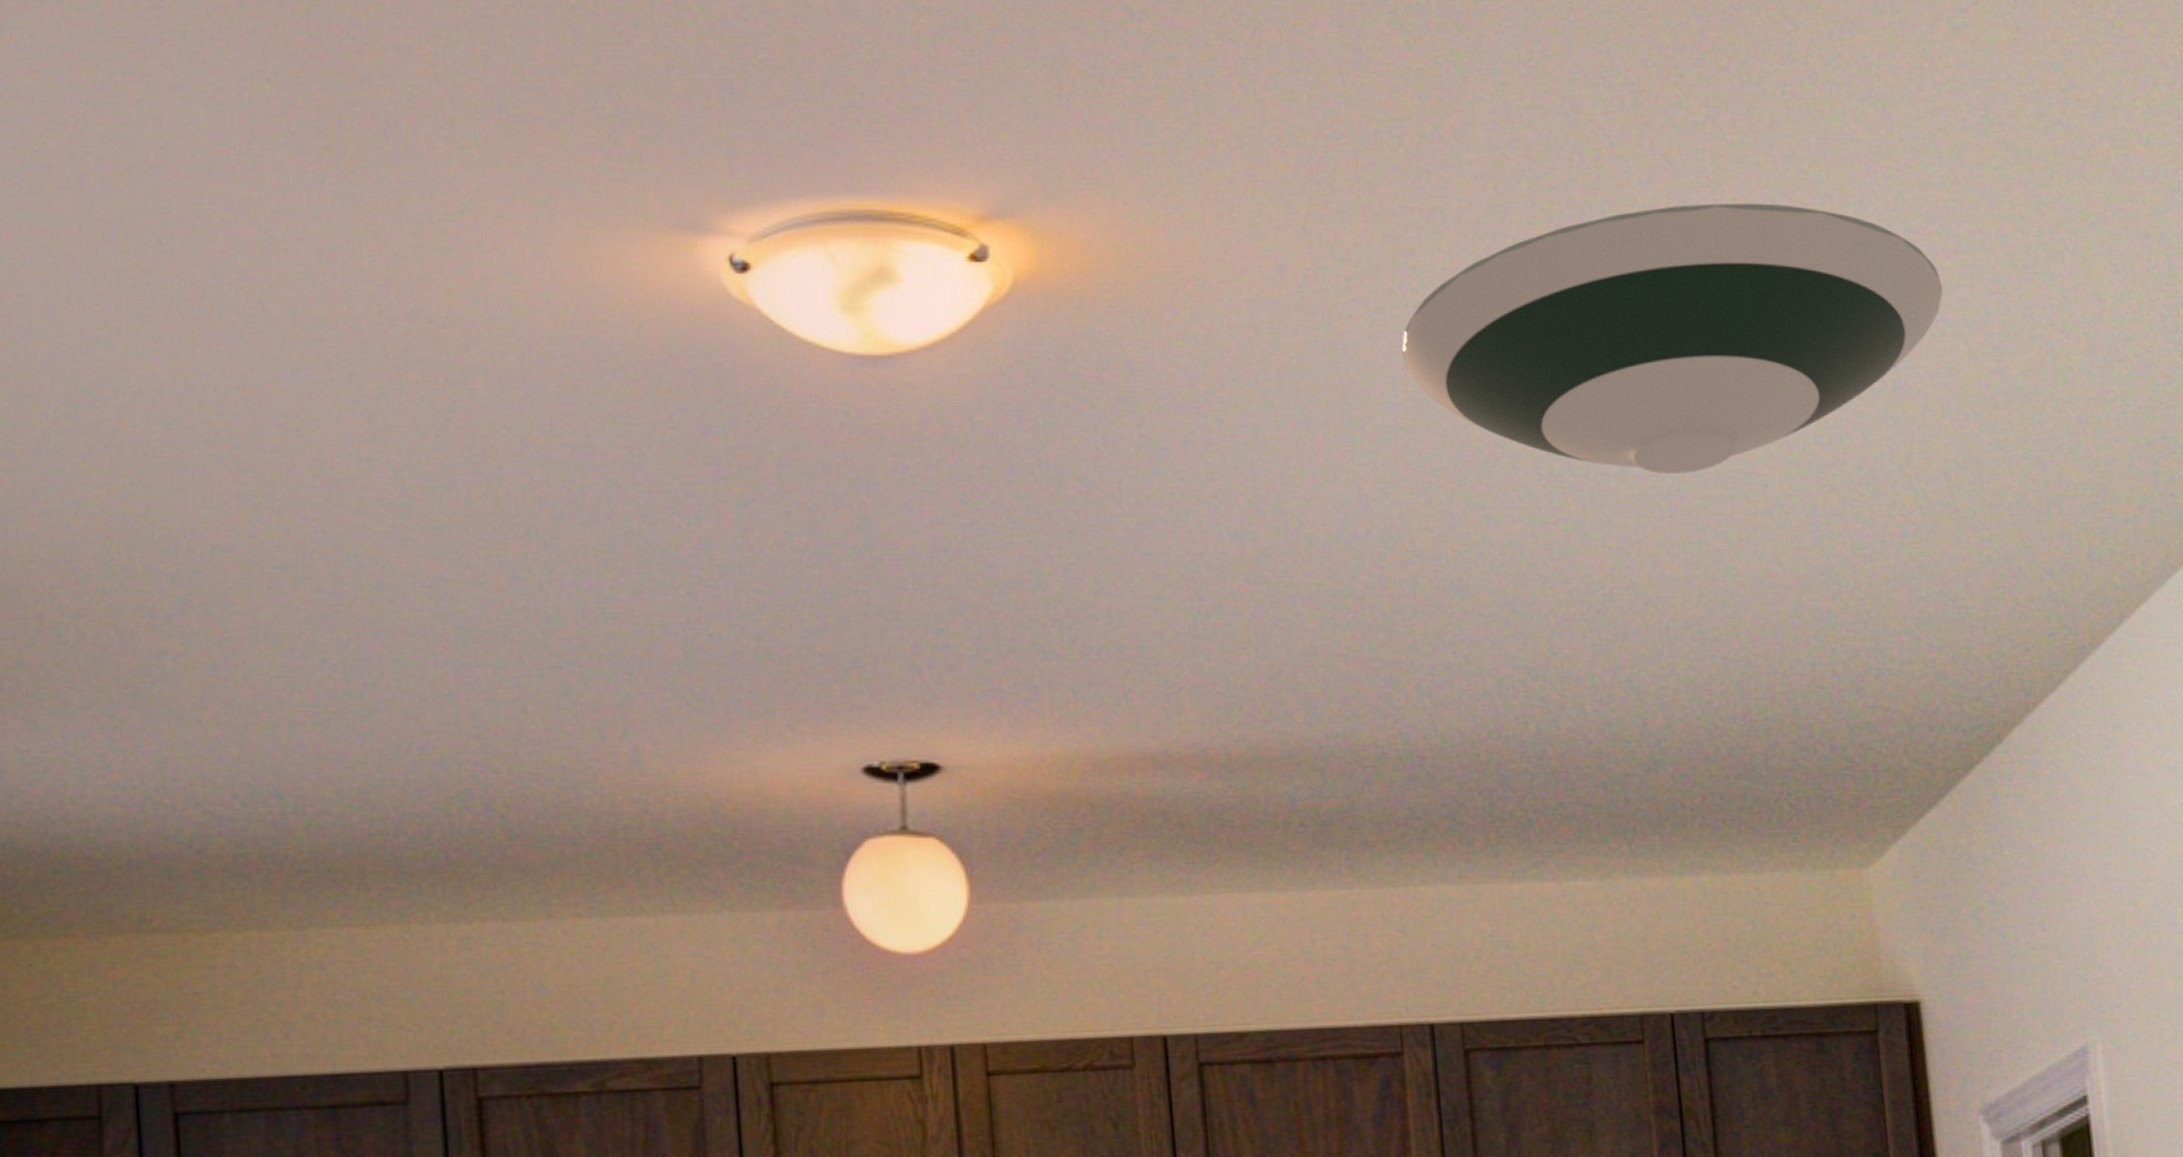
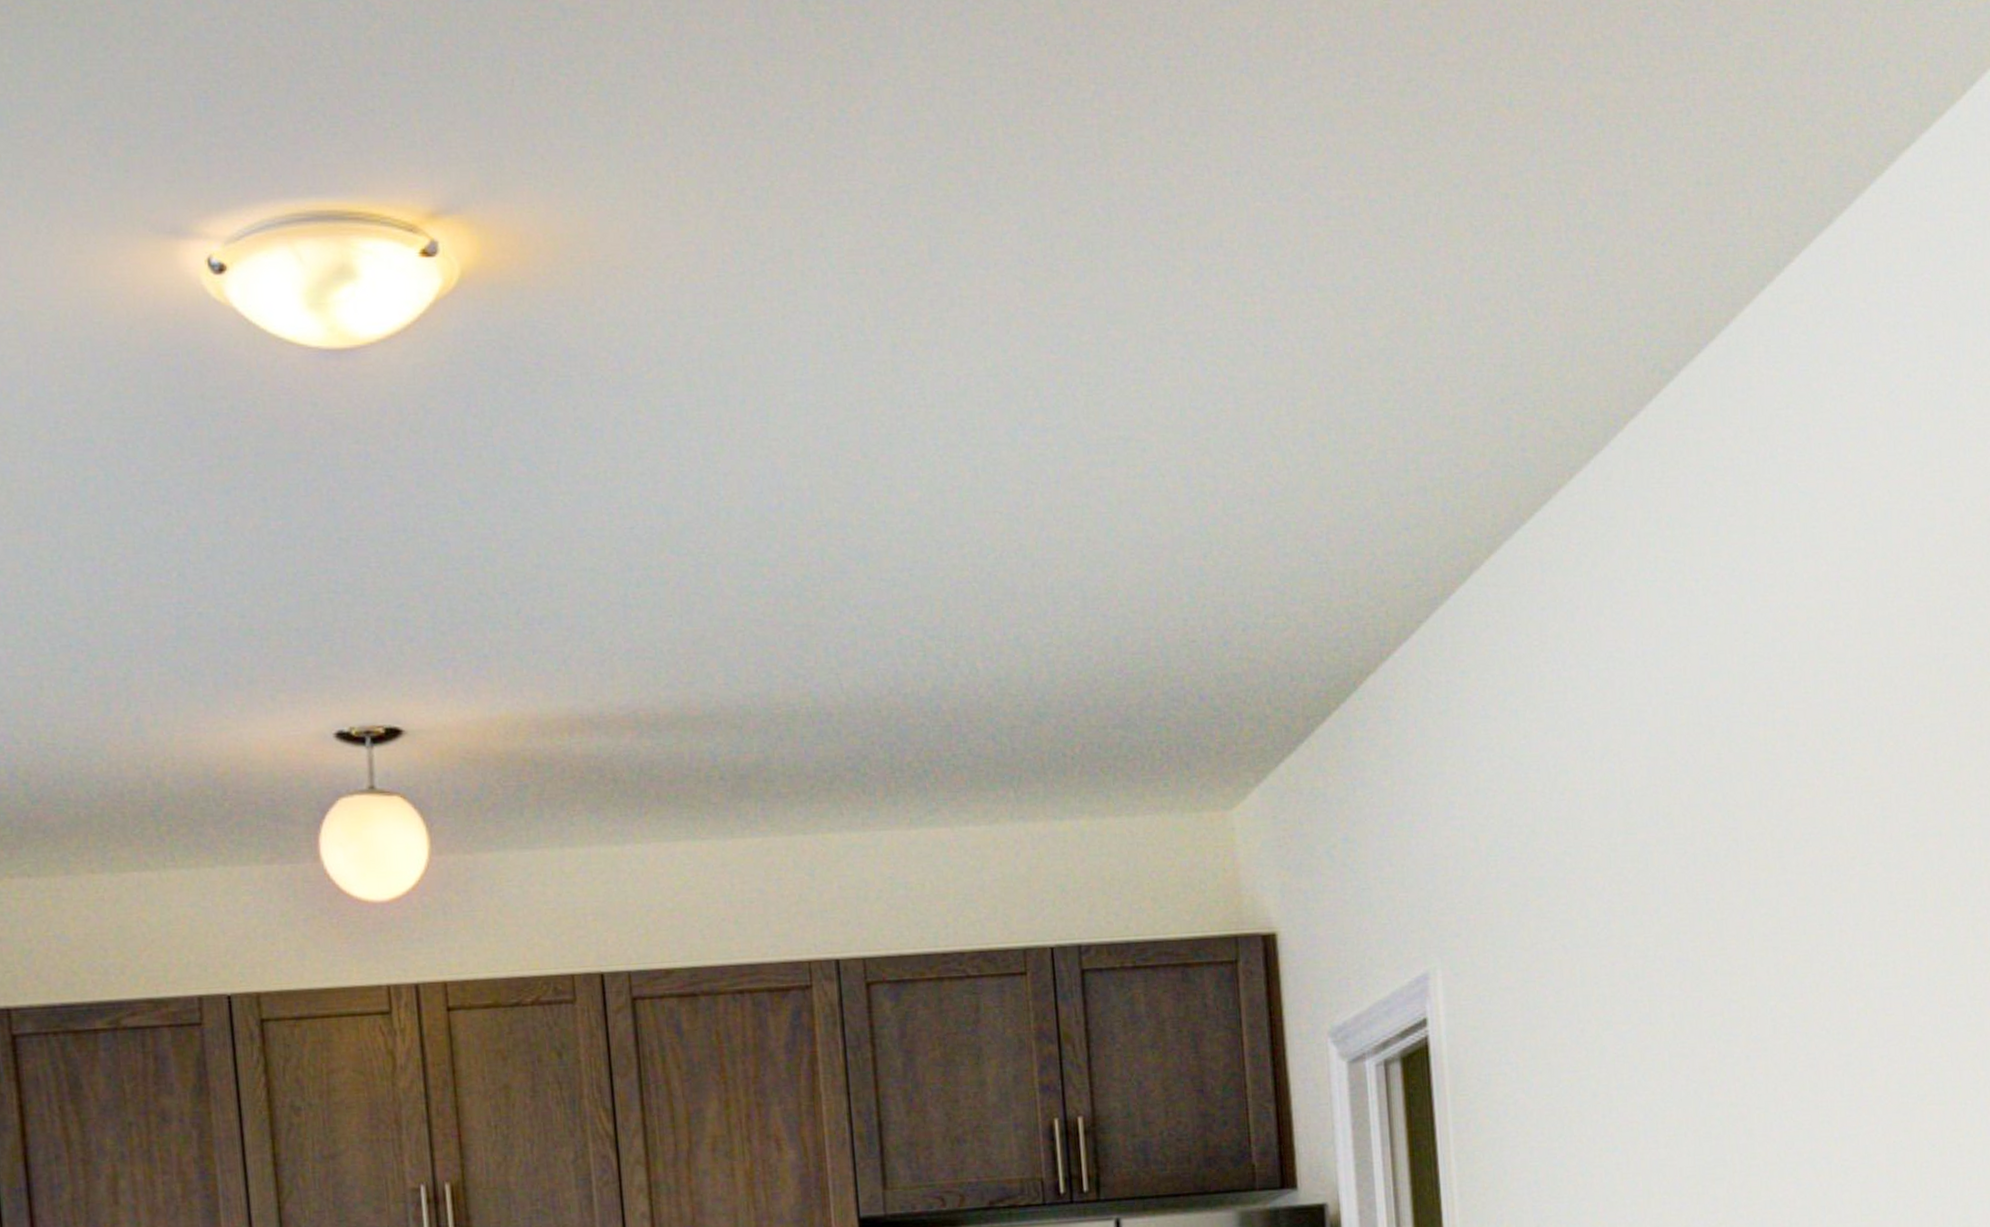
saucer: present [1401,203,1943,475] -> none [811,176,1313,442]

